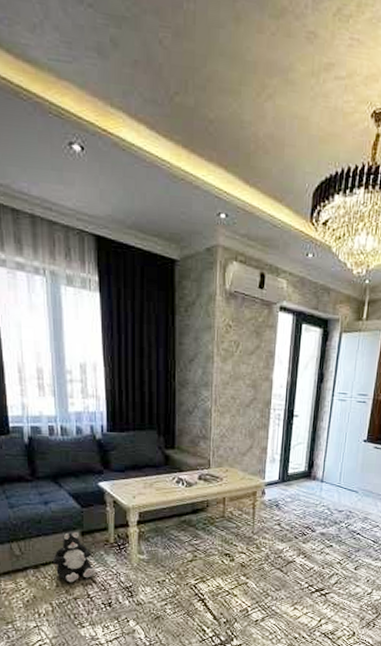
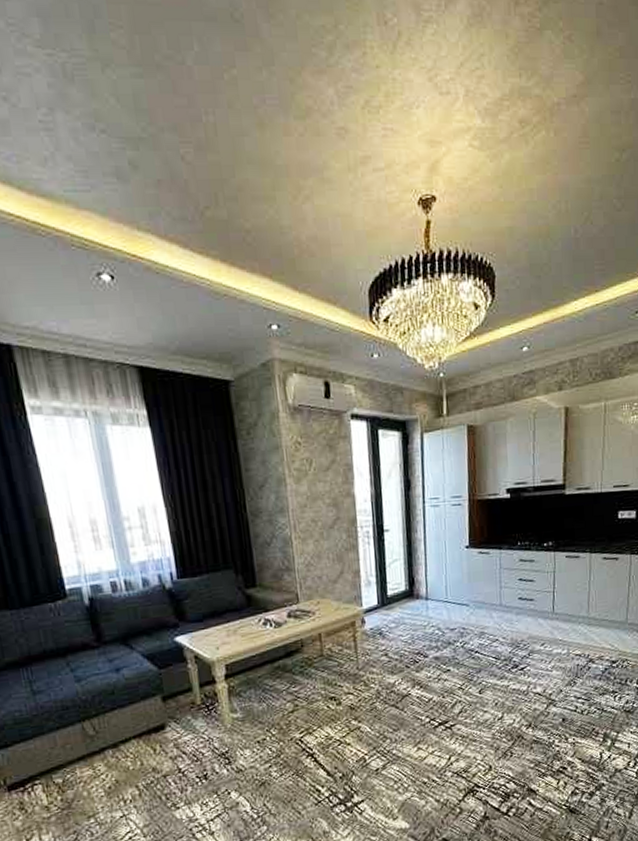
plush toy: present [53,531,96,583] -> none [133,697,185,759]

